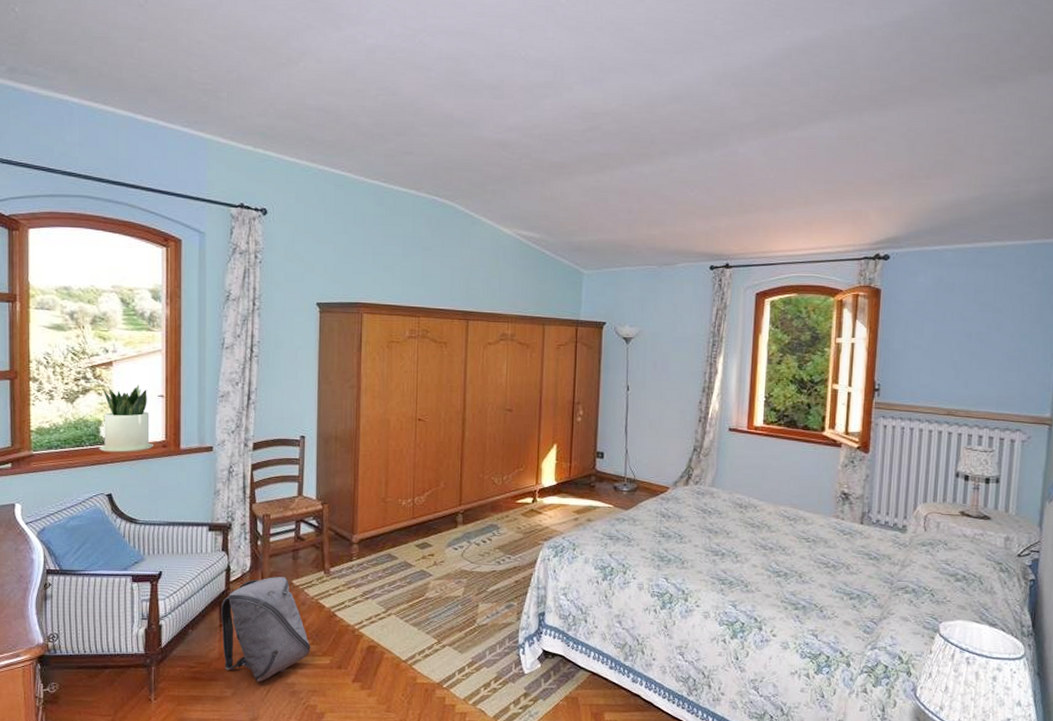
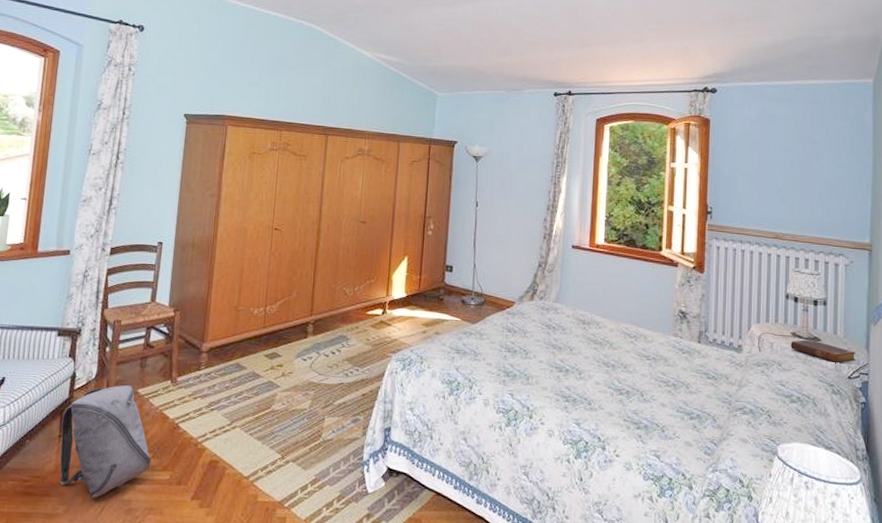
book: none [958,518,1028,542] -> present [790,339,856,364]

